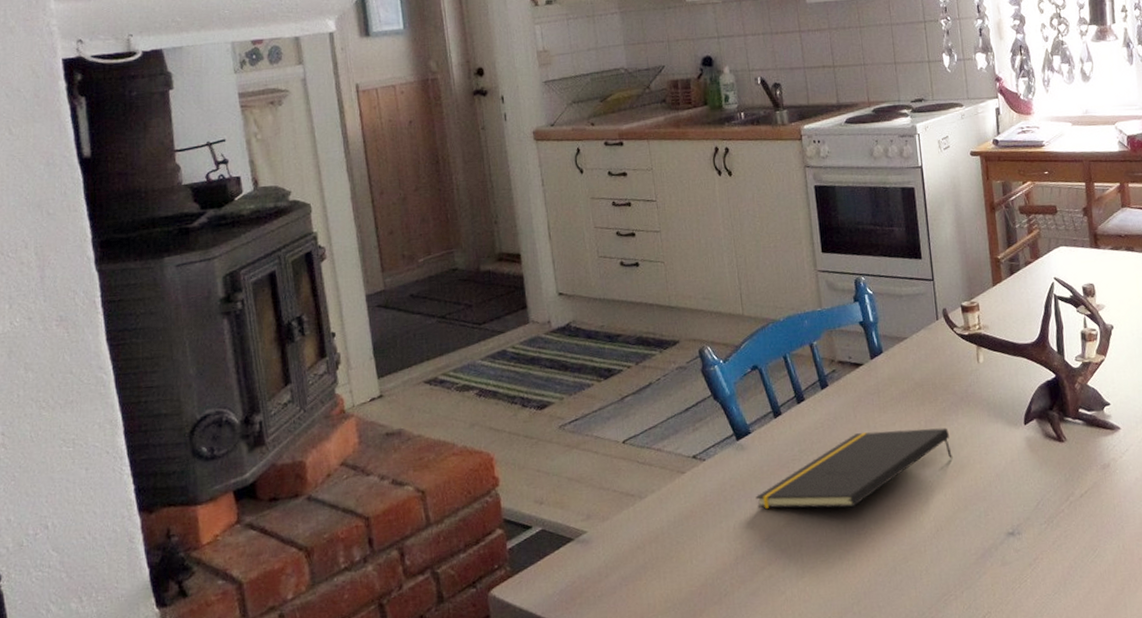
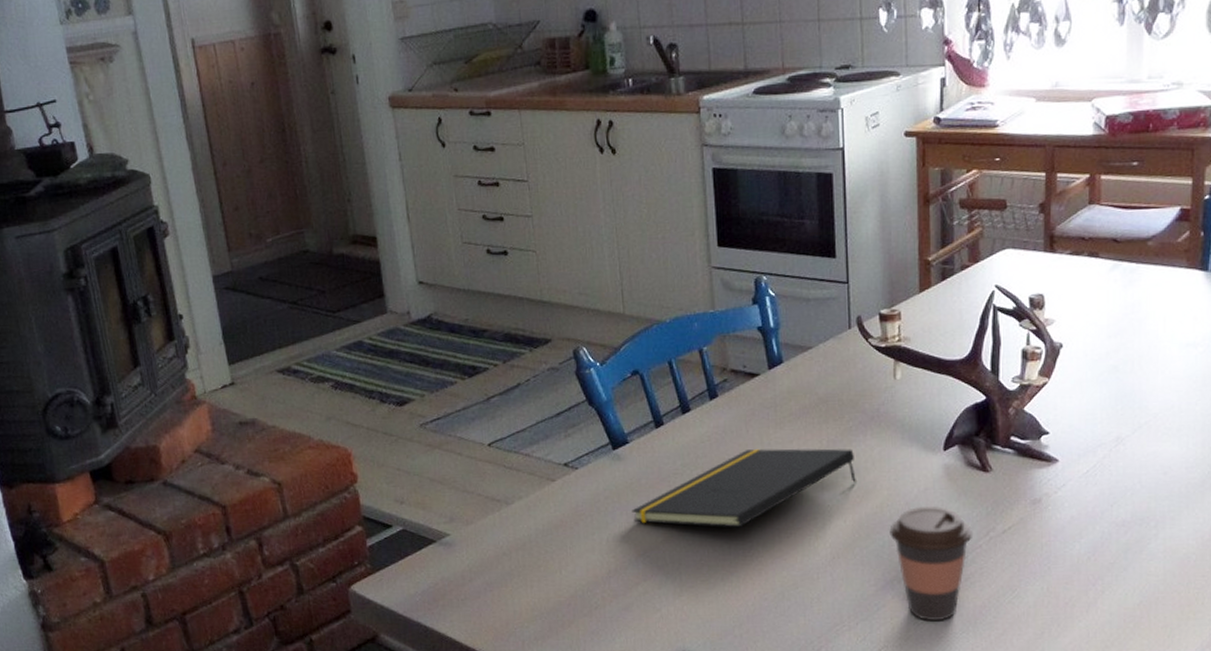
coffee cup: none [984,476,1056,585] -> present [889,506,974,622]

